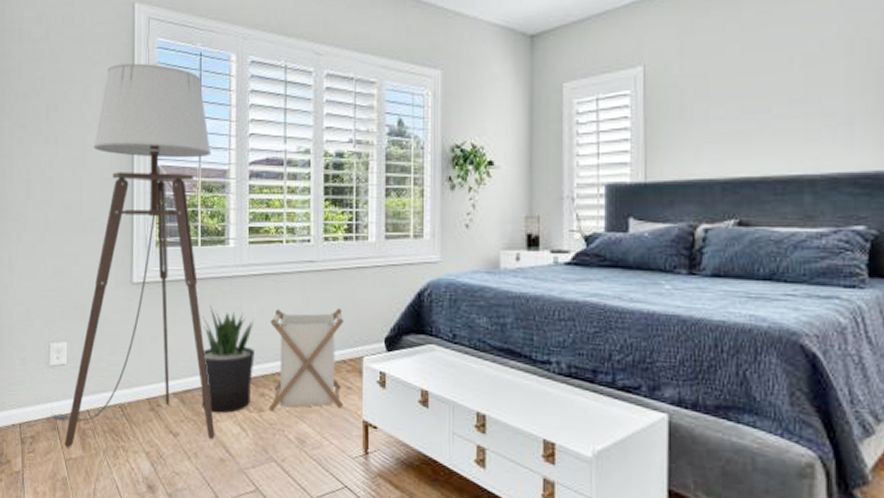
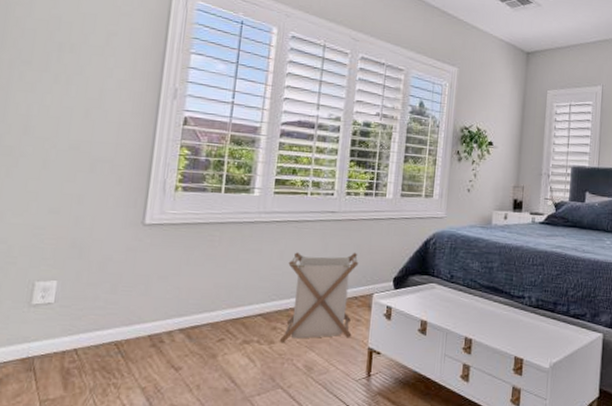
floor lamp: present [49,63,215,448] -> none [24,17,244,389]
planter: present [202,305,255,413] -> none [210,247,274,347]

